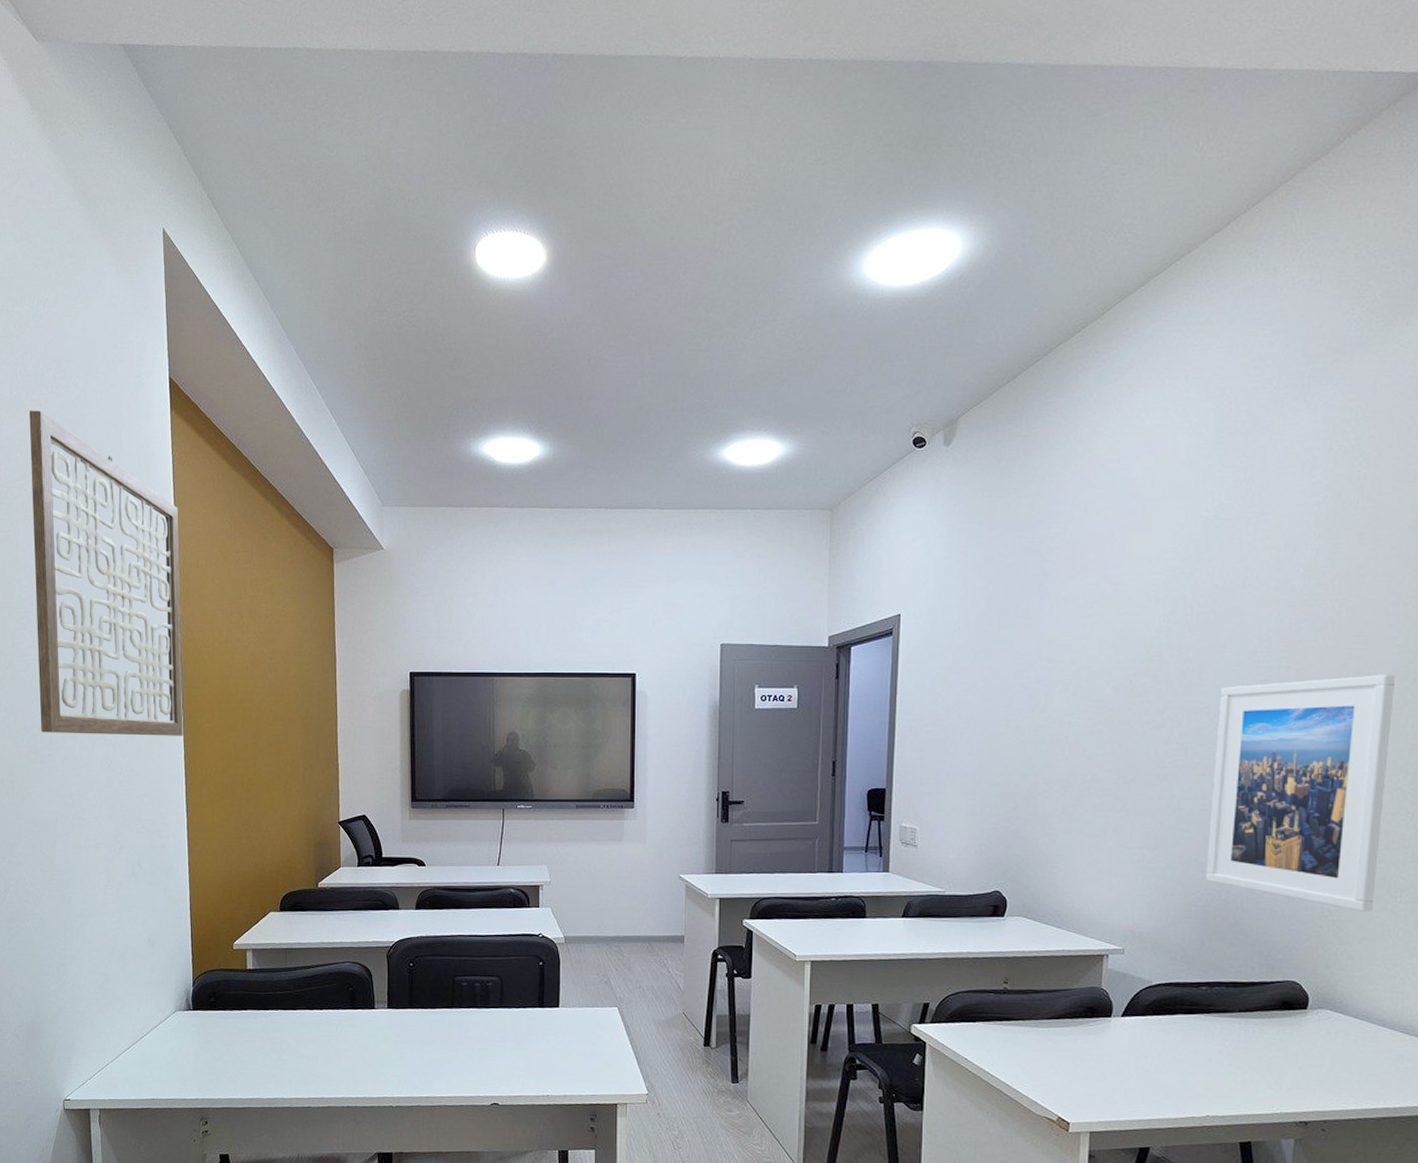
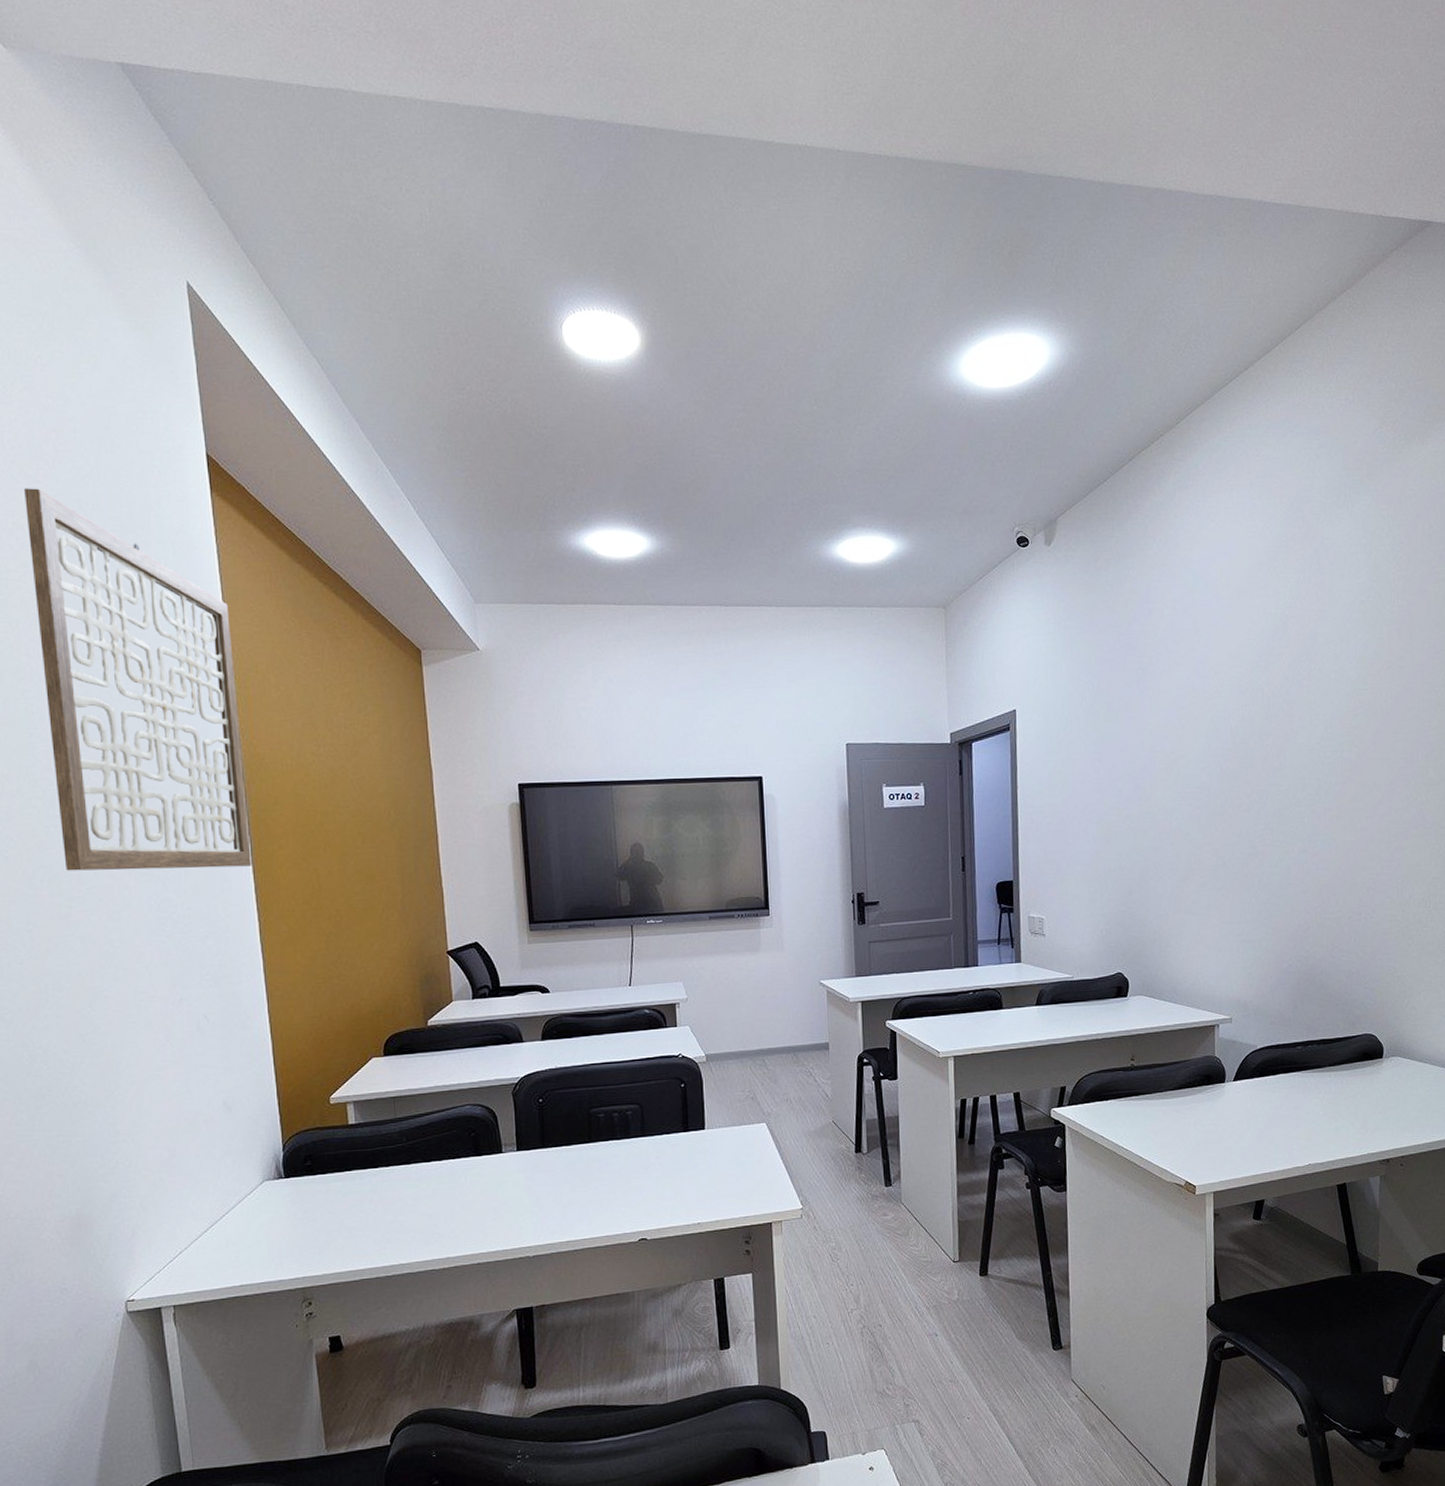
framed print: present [1206,674,1396,912] -> none [1294,754,1433,967]

